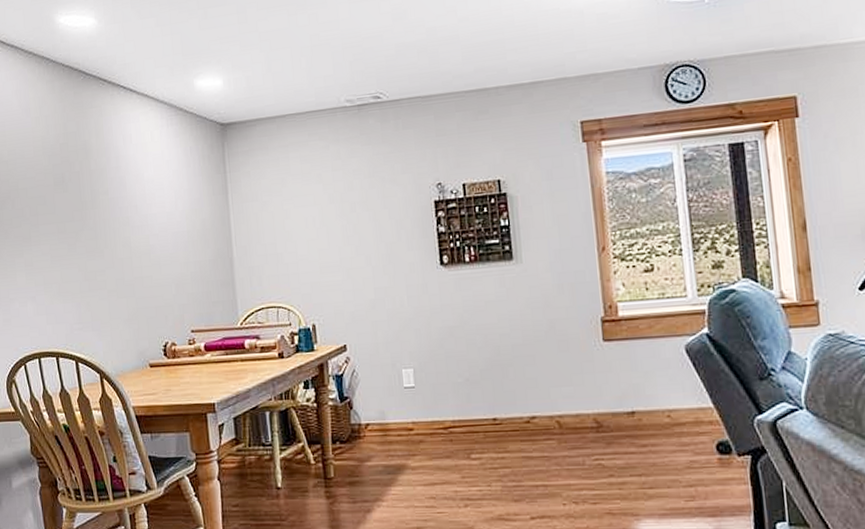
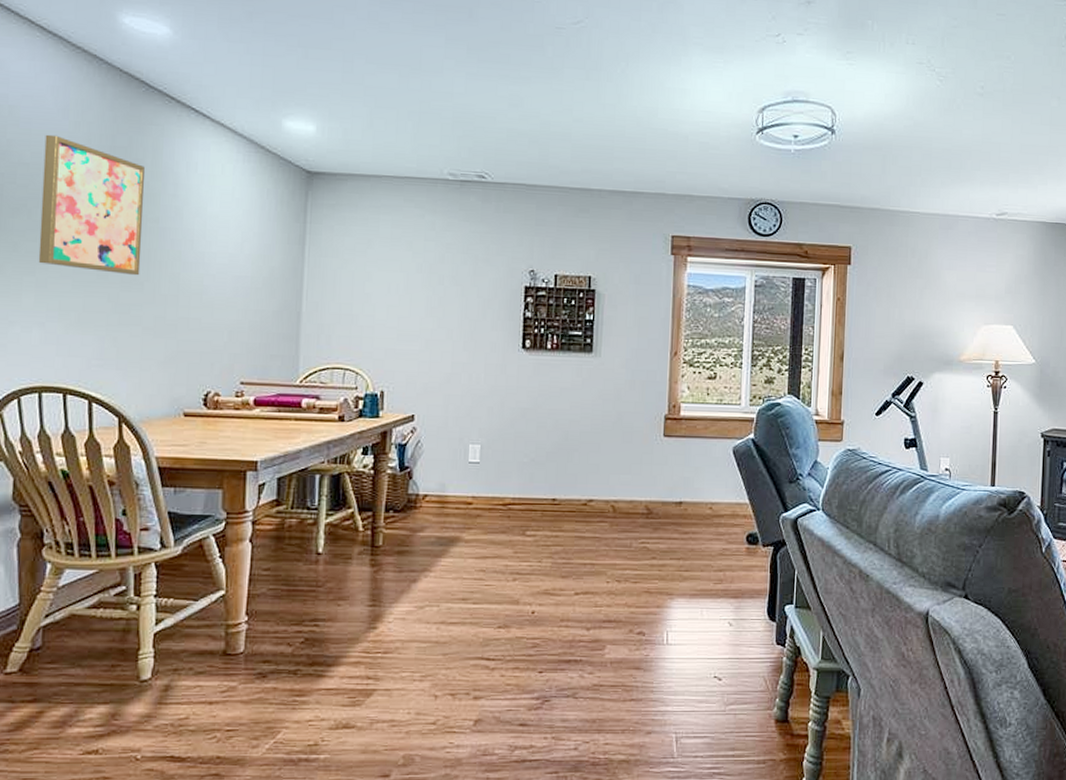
wall art: none [16,132,100,246] -> present [38,134,145,276]

